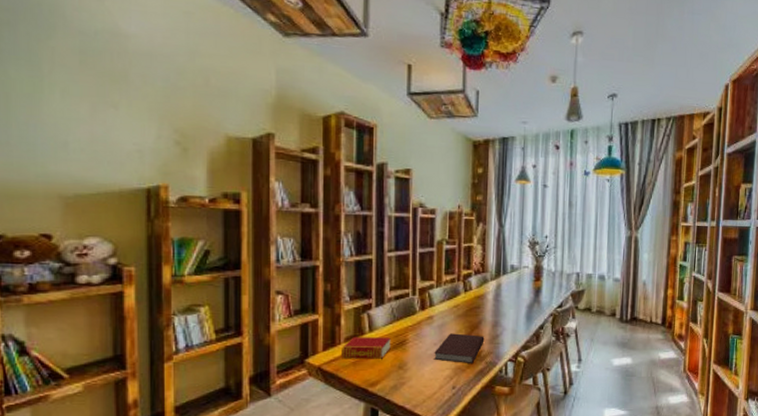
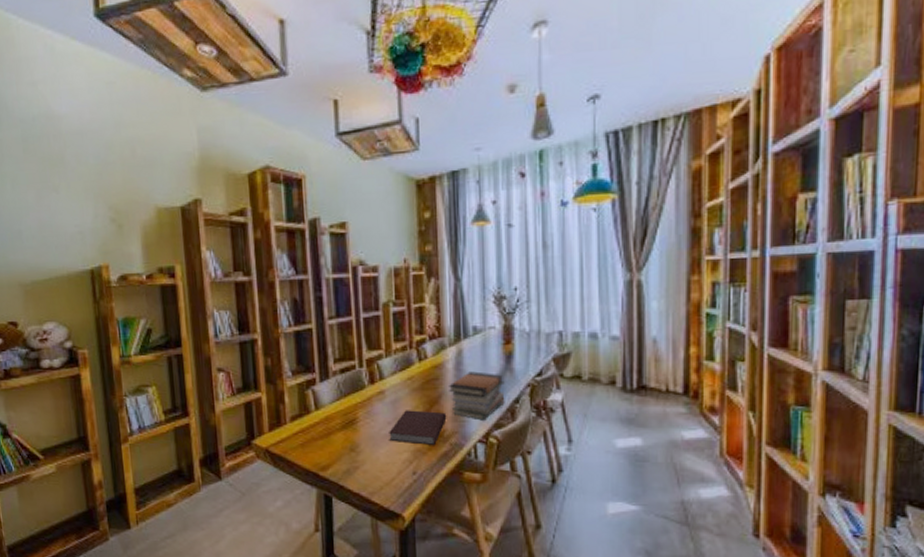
book: present [342,337,391,359] -> none [288,416,340,440]
book stack: none [488,302,533,343] -> present [449,371,505,421]

